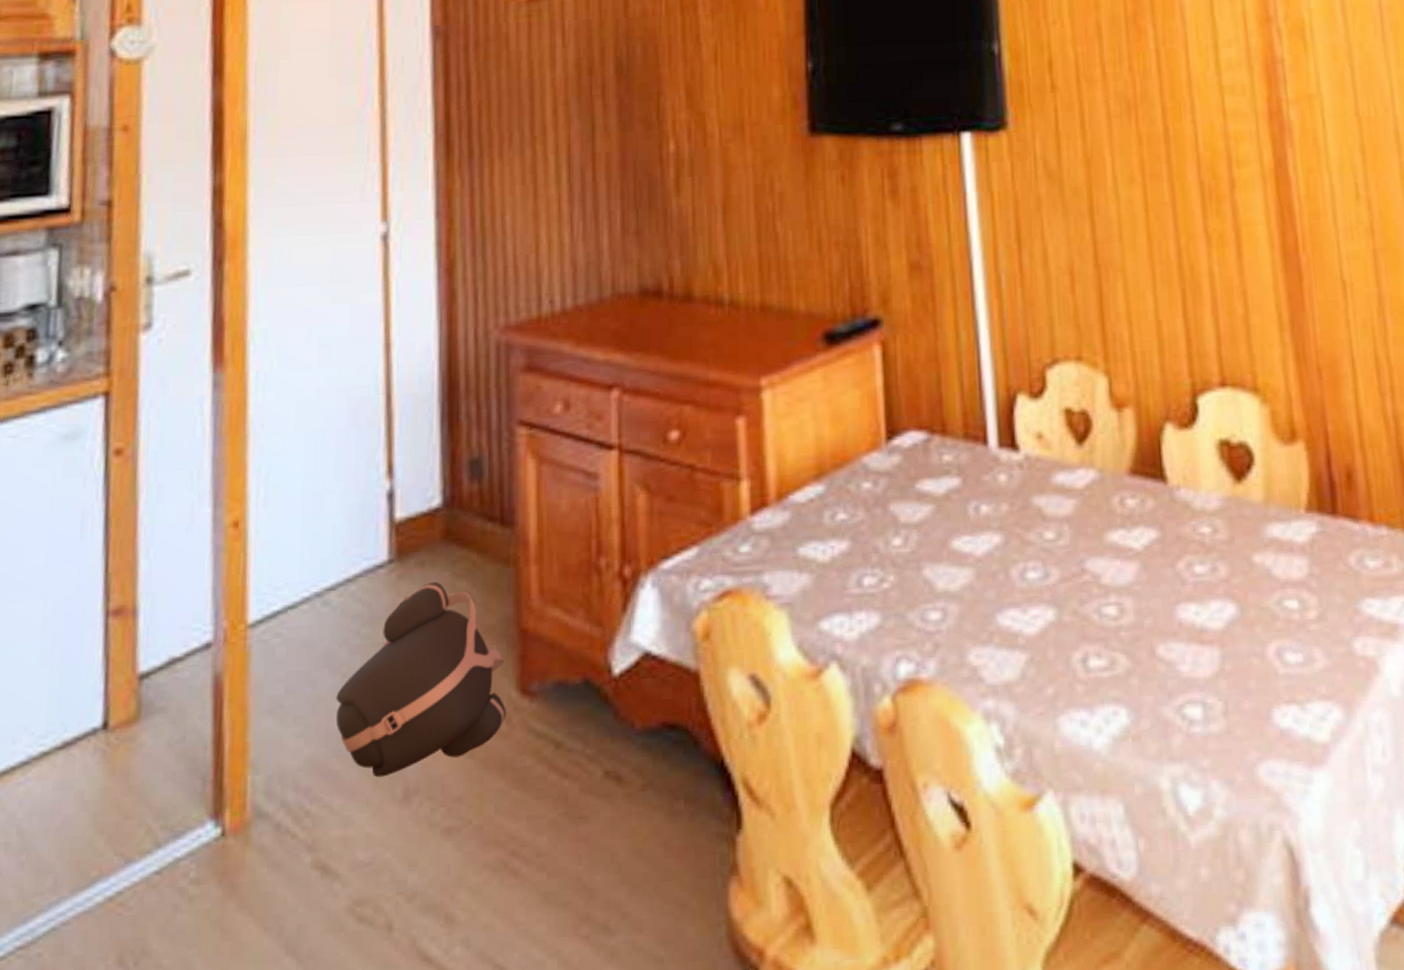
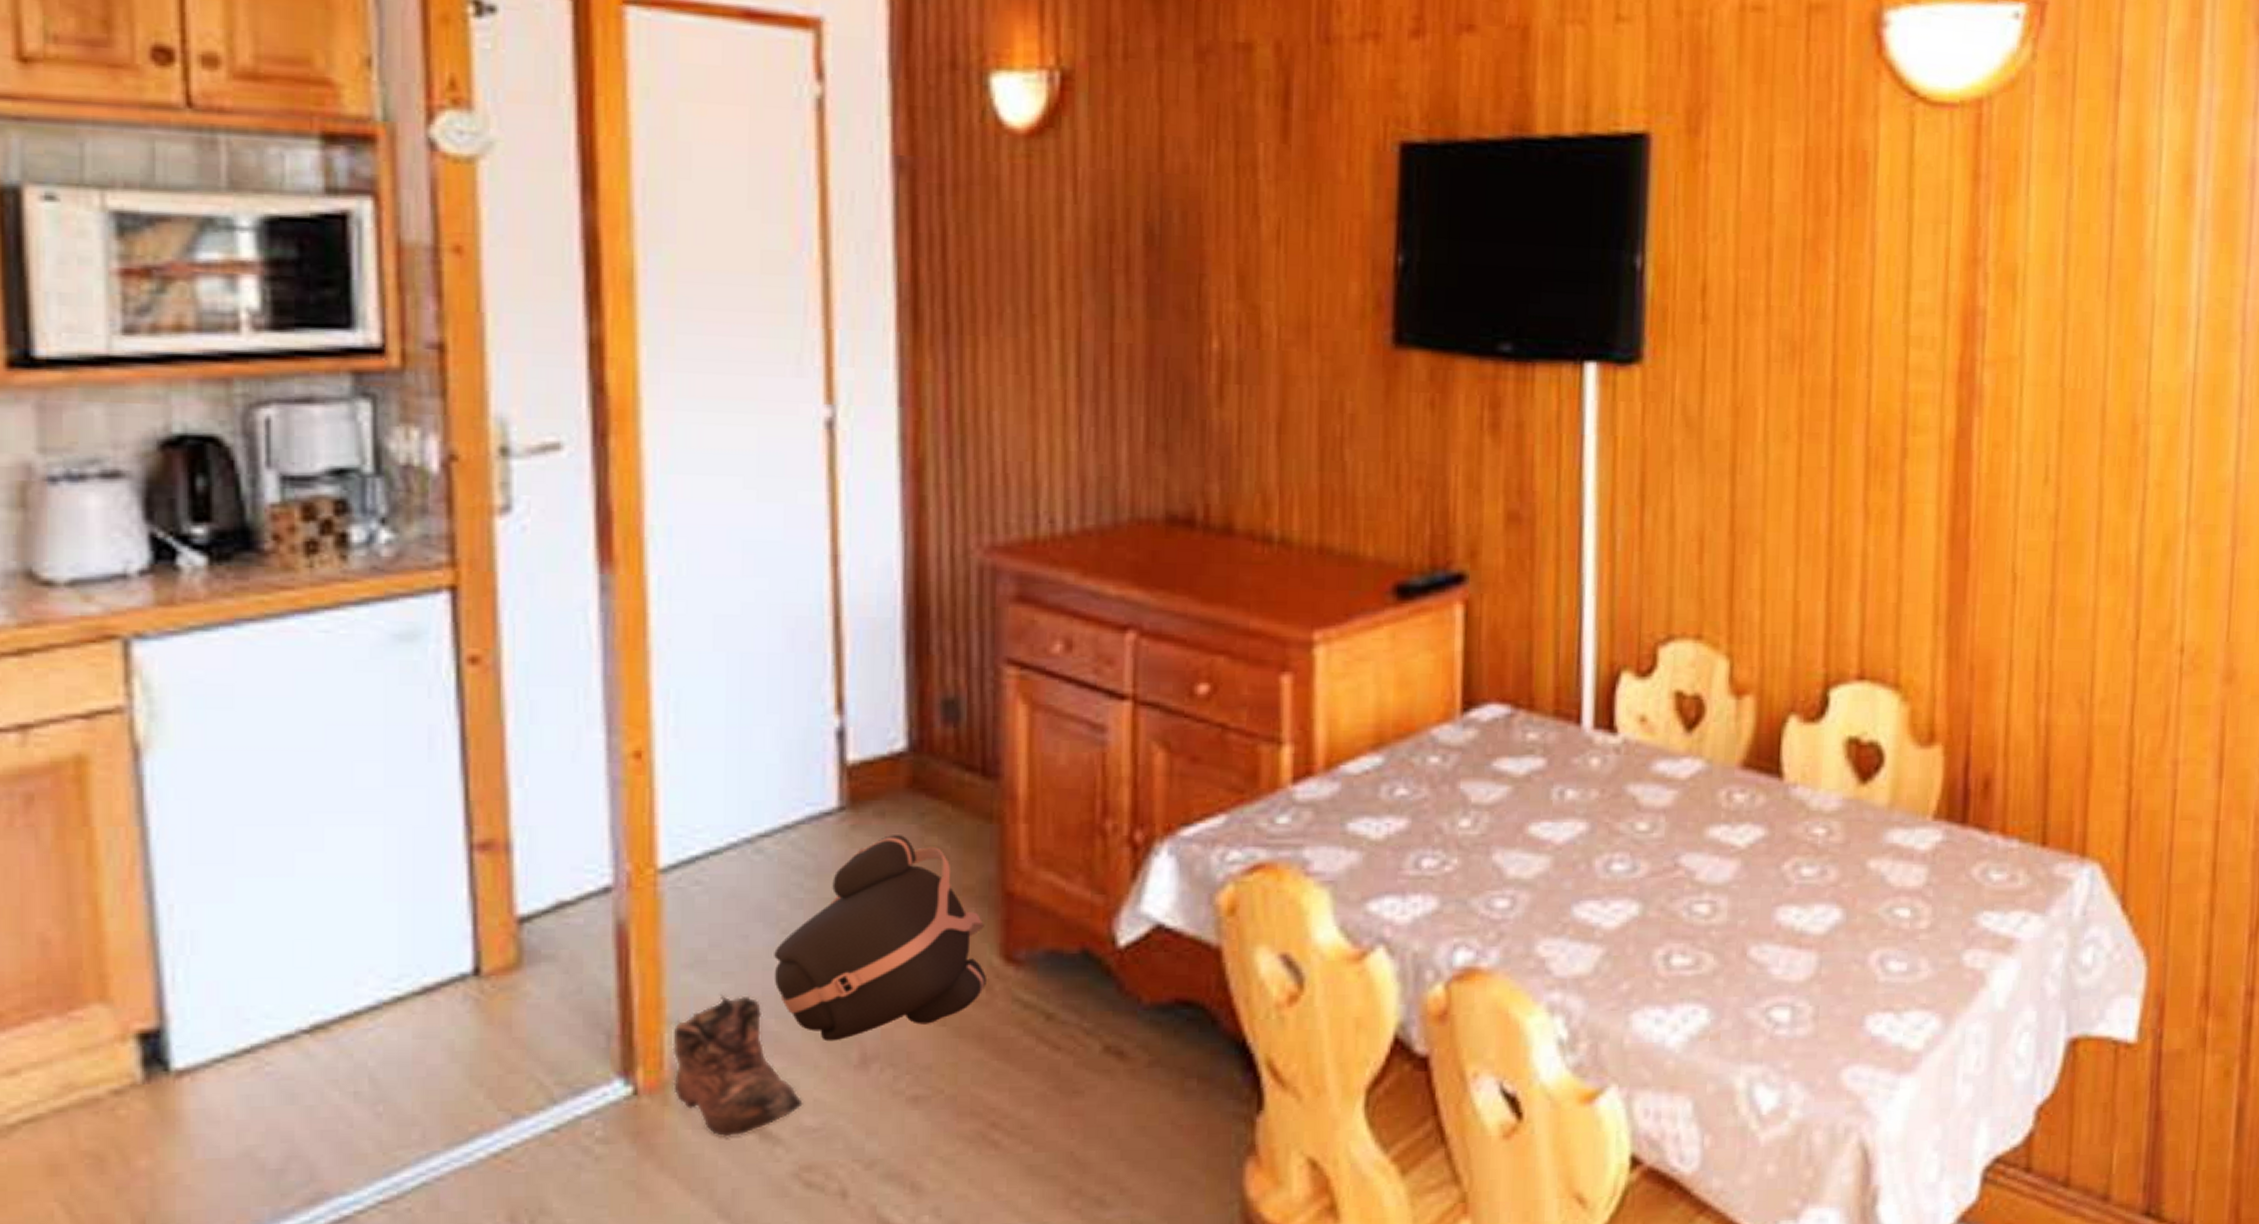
boot: none [253,737,357,875] -> present [672,994,803,1138]

